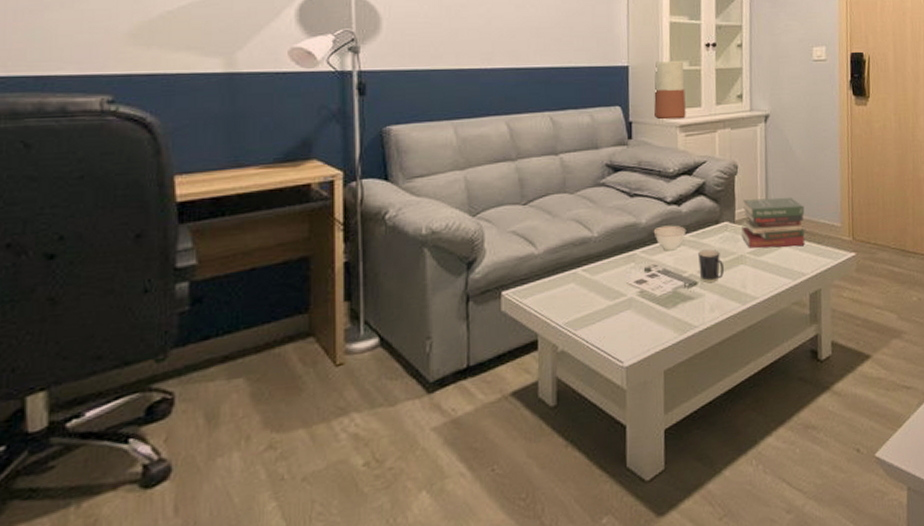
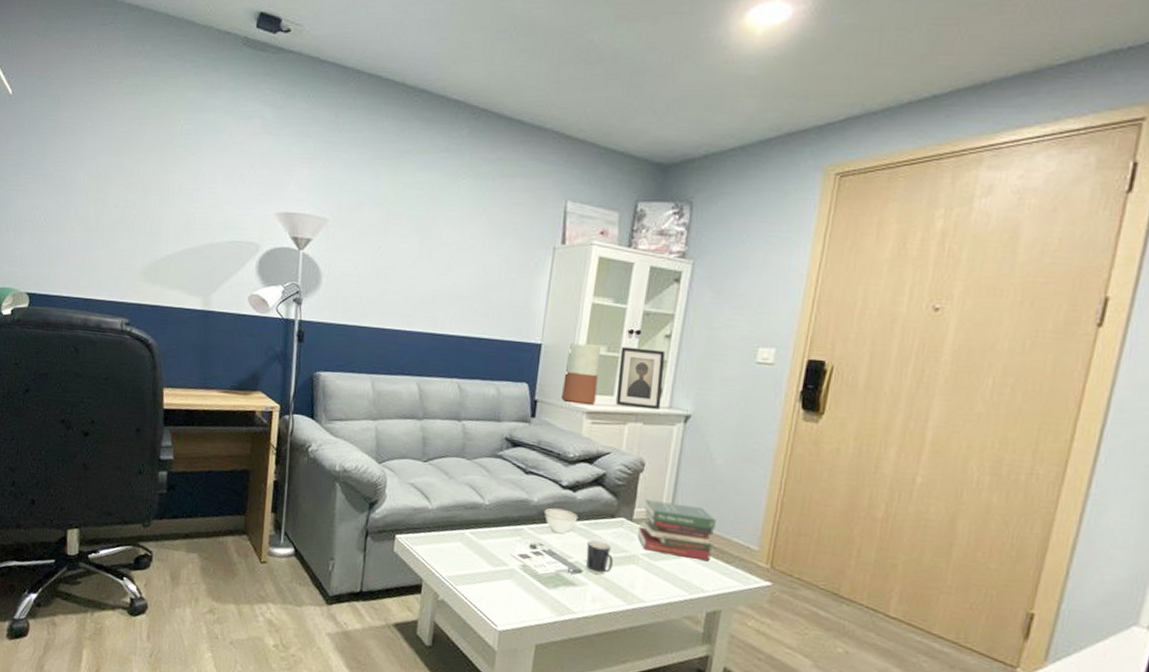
picture frame: none [701,59,743,115] -> present [616,346,665,410]

